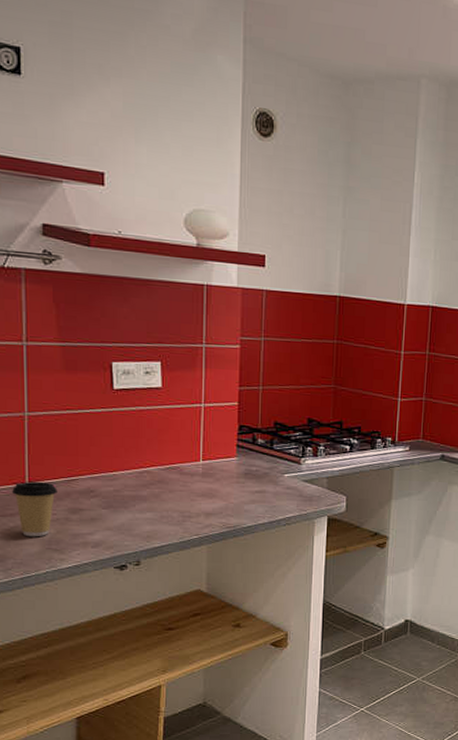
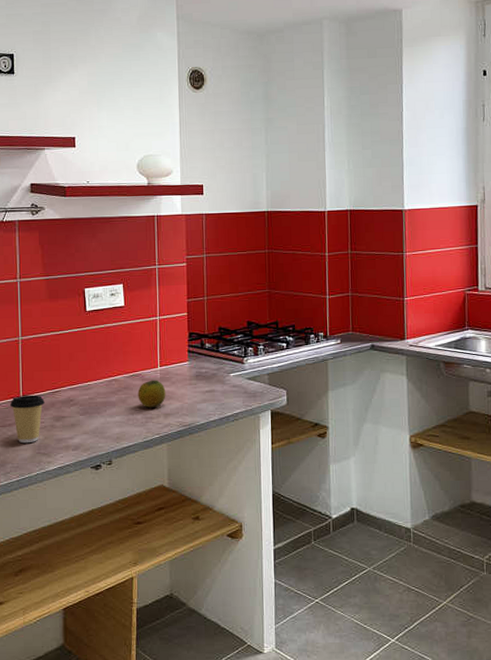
fruit: none [174,474,208,505] -> present [138,380,166,407]

